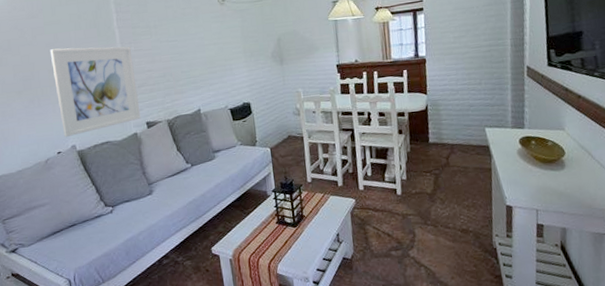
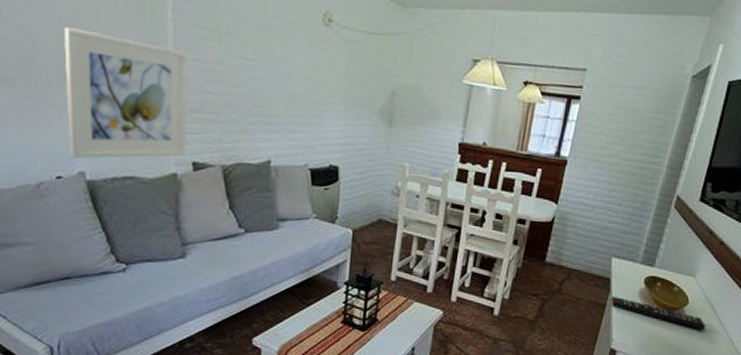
remote control: none [494,159,588,175] -> present [611,295,706,330]

